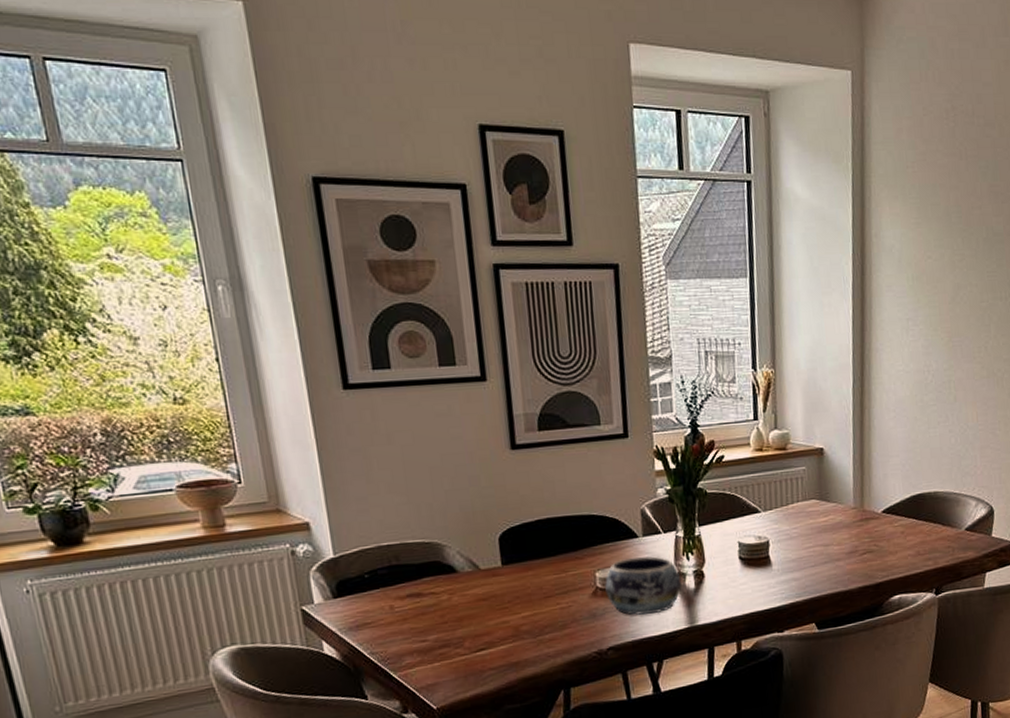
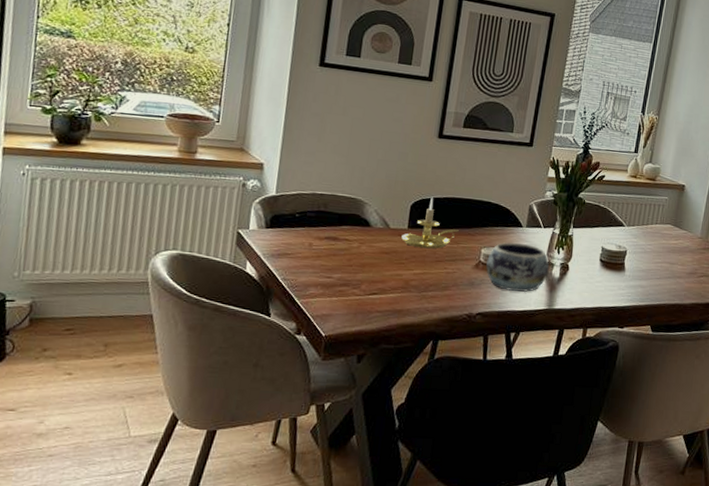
candle holder: none [497,523,563,586] -> present [401,197,459,249]

